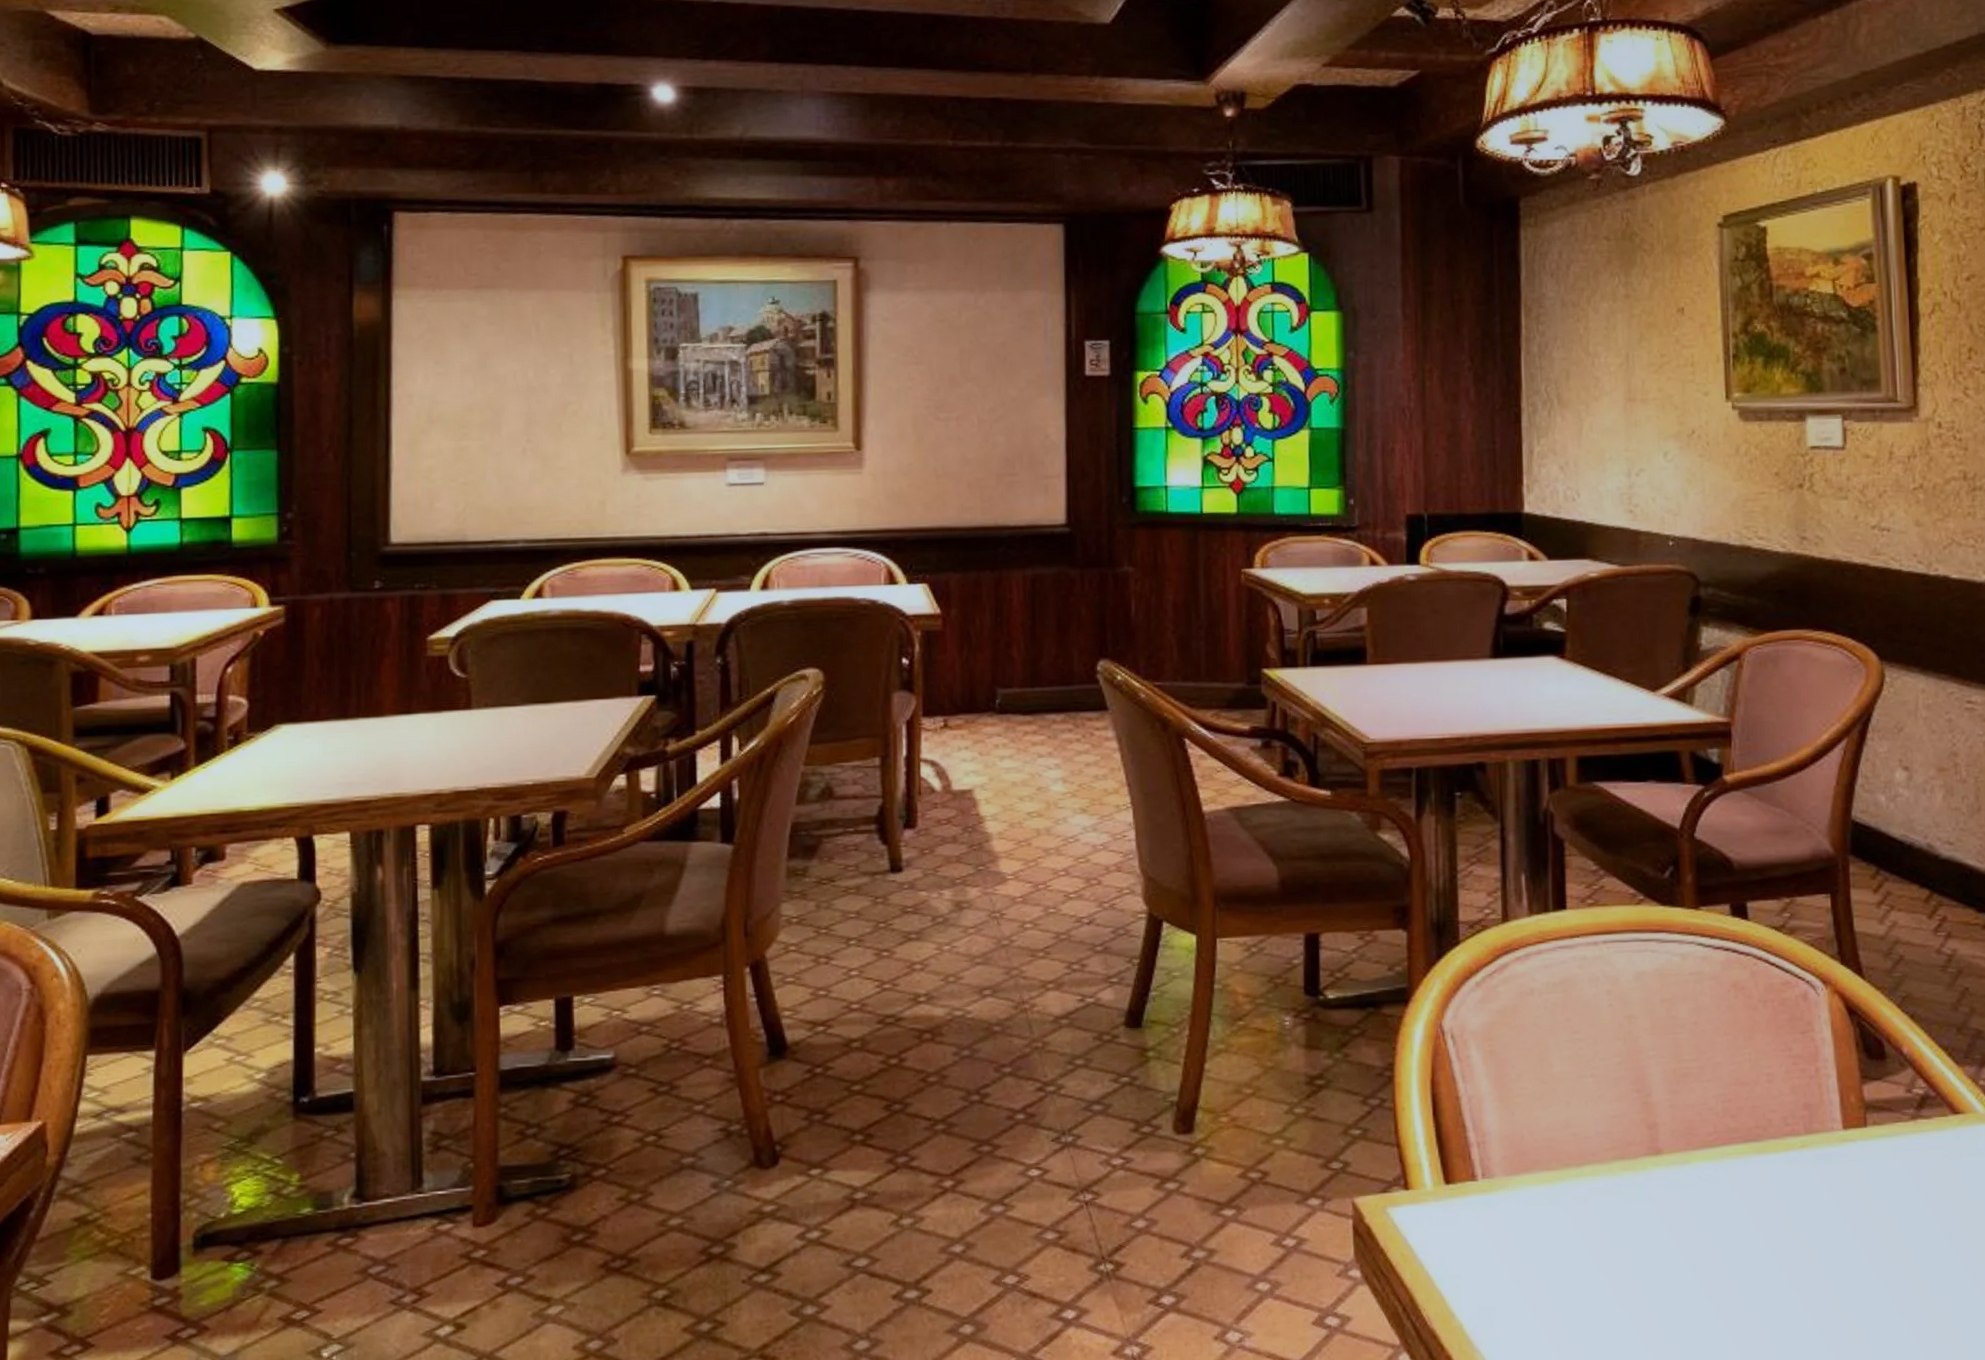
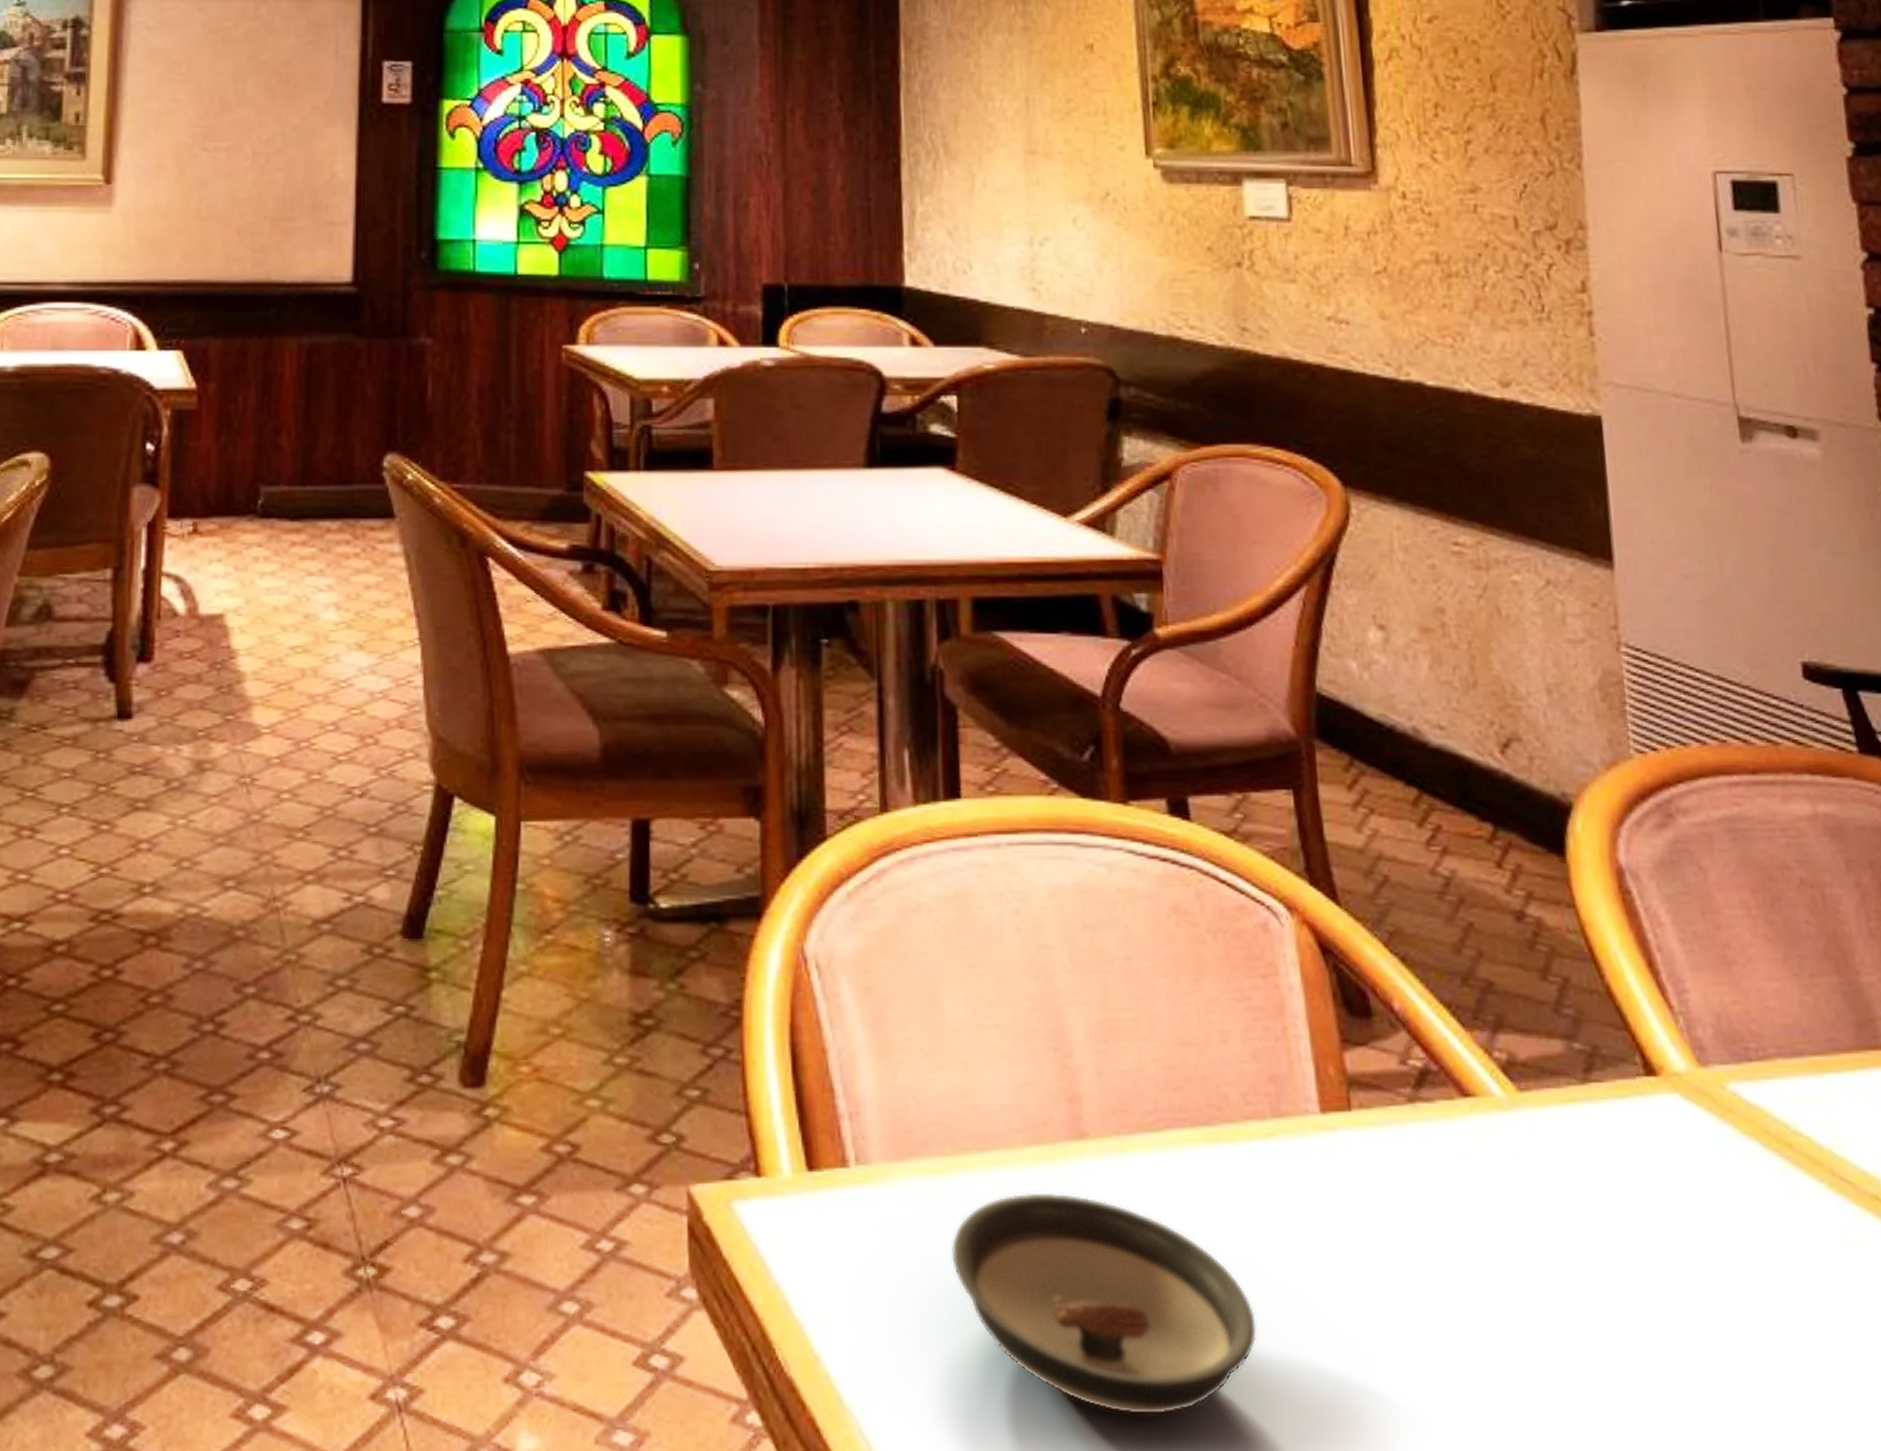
saucer: none [1555,1193,1789,1346] -> present [950,1192,1258,1416]

